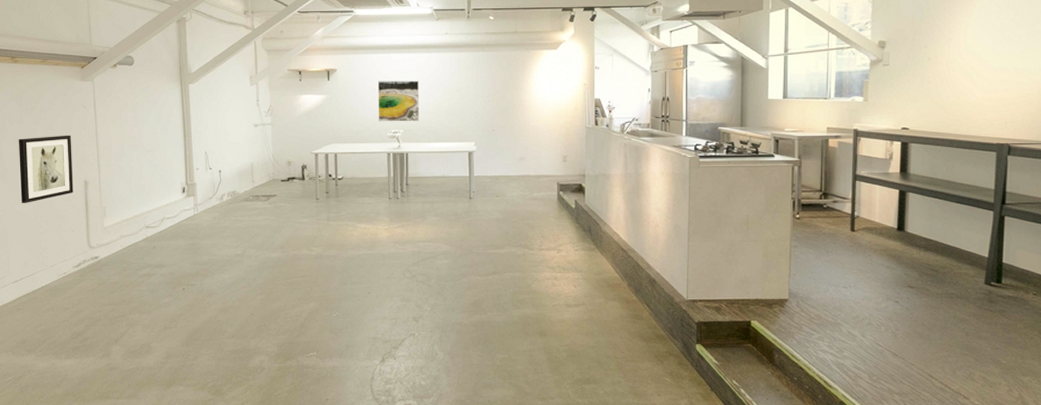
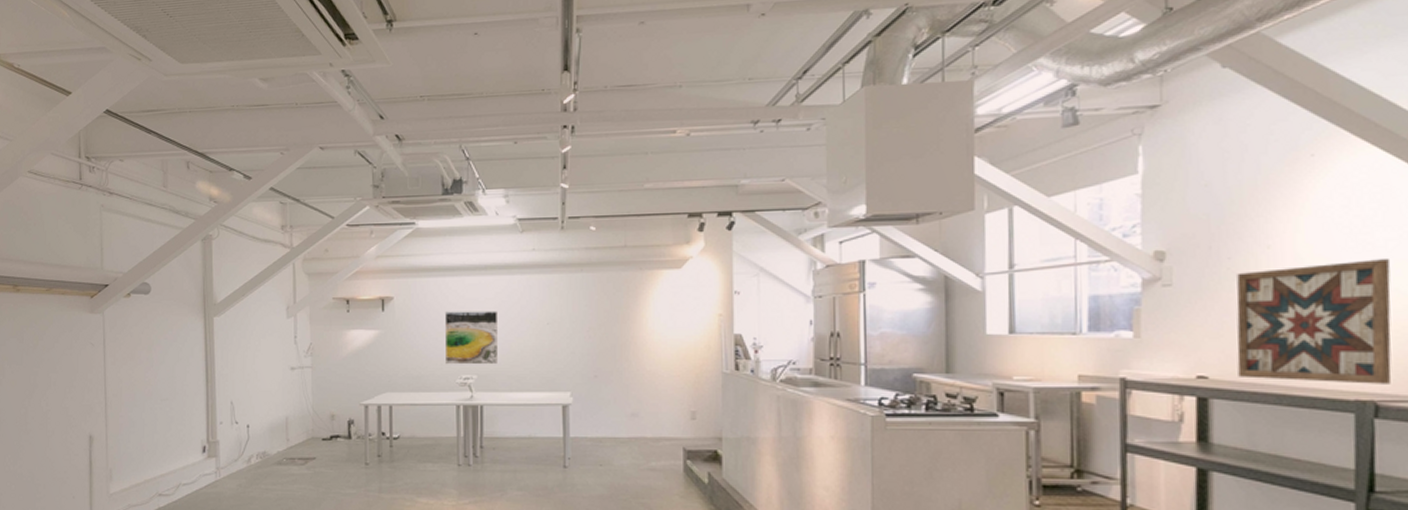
wall art: present [18,135,74,204] -> none [16,379,77,463]
wall art: none [927,49,1022,133] -> present [1236,259,1392,384]

